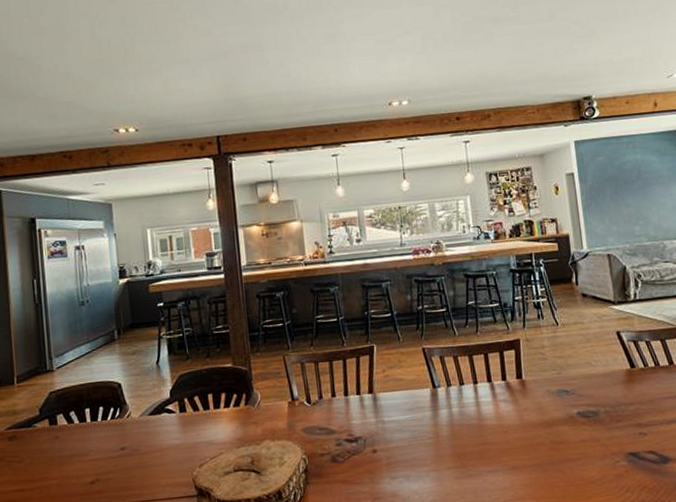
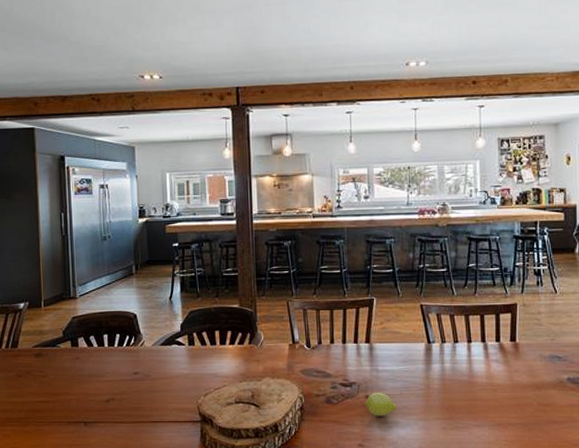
fruit: none [372,444,406,472] -> present [364,392,397,416]

